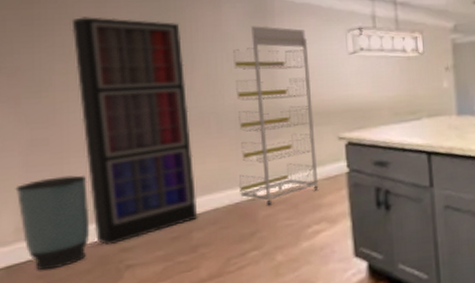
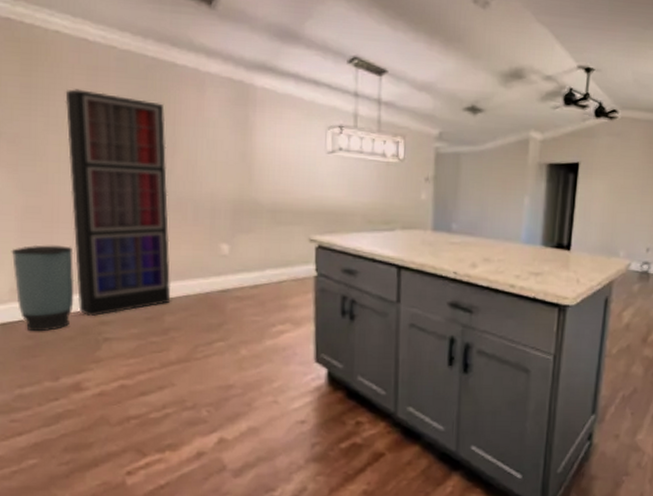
shelving unit: present [233,26,319,206] -> none [210,113,287,300]

